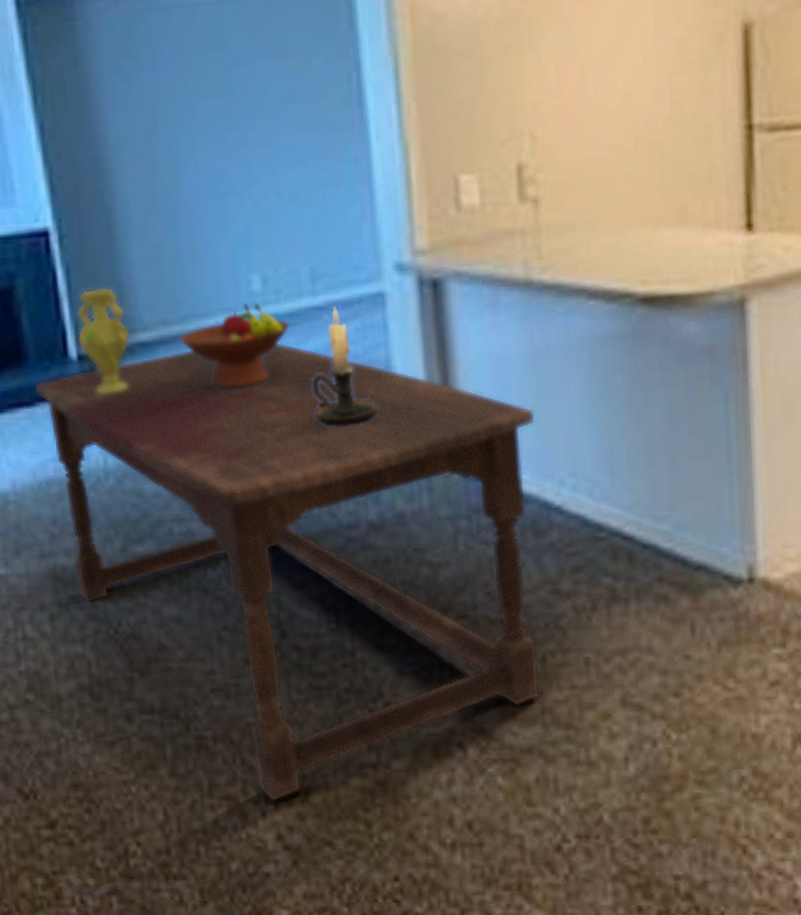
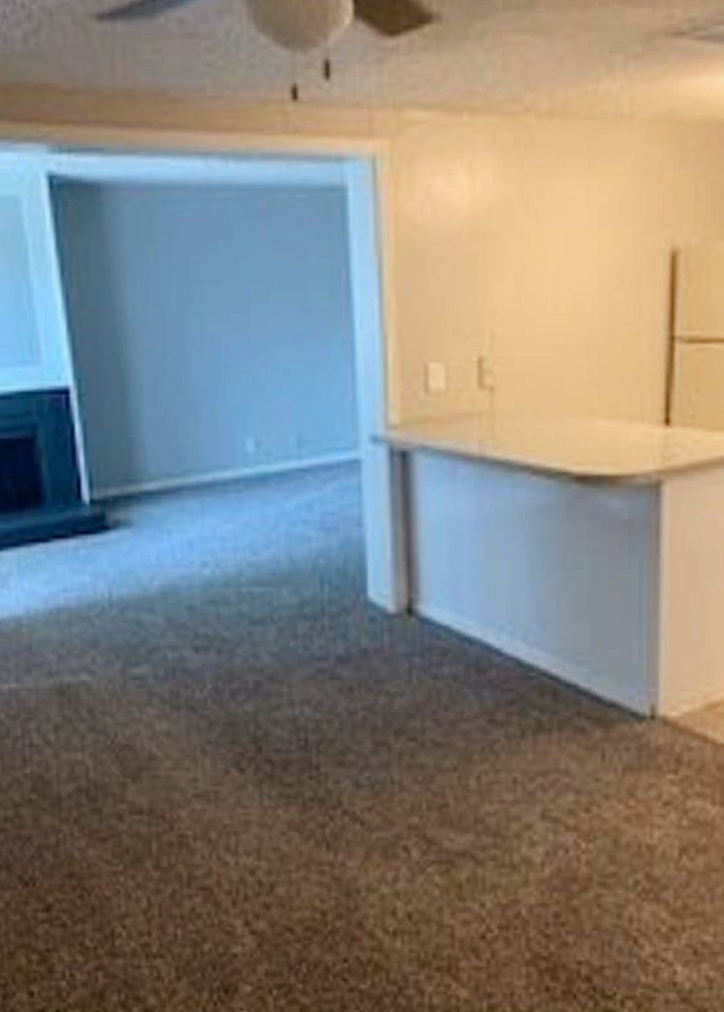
dining table: present [35,342,541,801] -> none [50,498,482,892]
vase: present [76,287,132,394] -> none [90,441,139,535]
fruit bowl: present [179,302,290,389] -> none [180,462,278,536]
candle holder: present [313,307,378,427] -> none [295,469,350,573]

